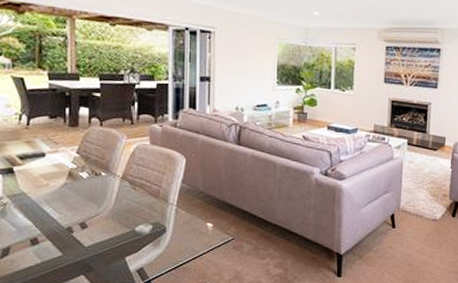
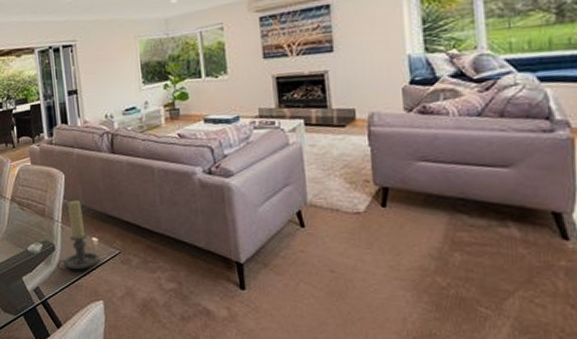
candle holder: none [166,184,212,253] -> present [57,199,100,270]

